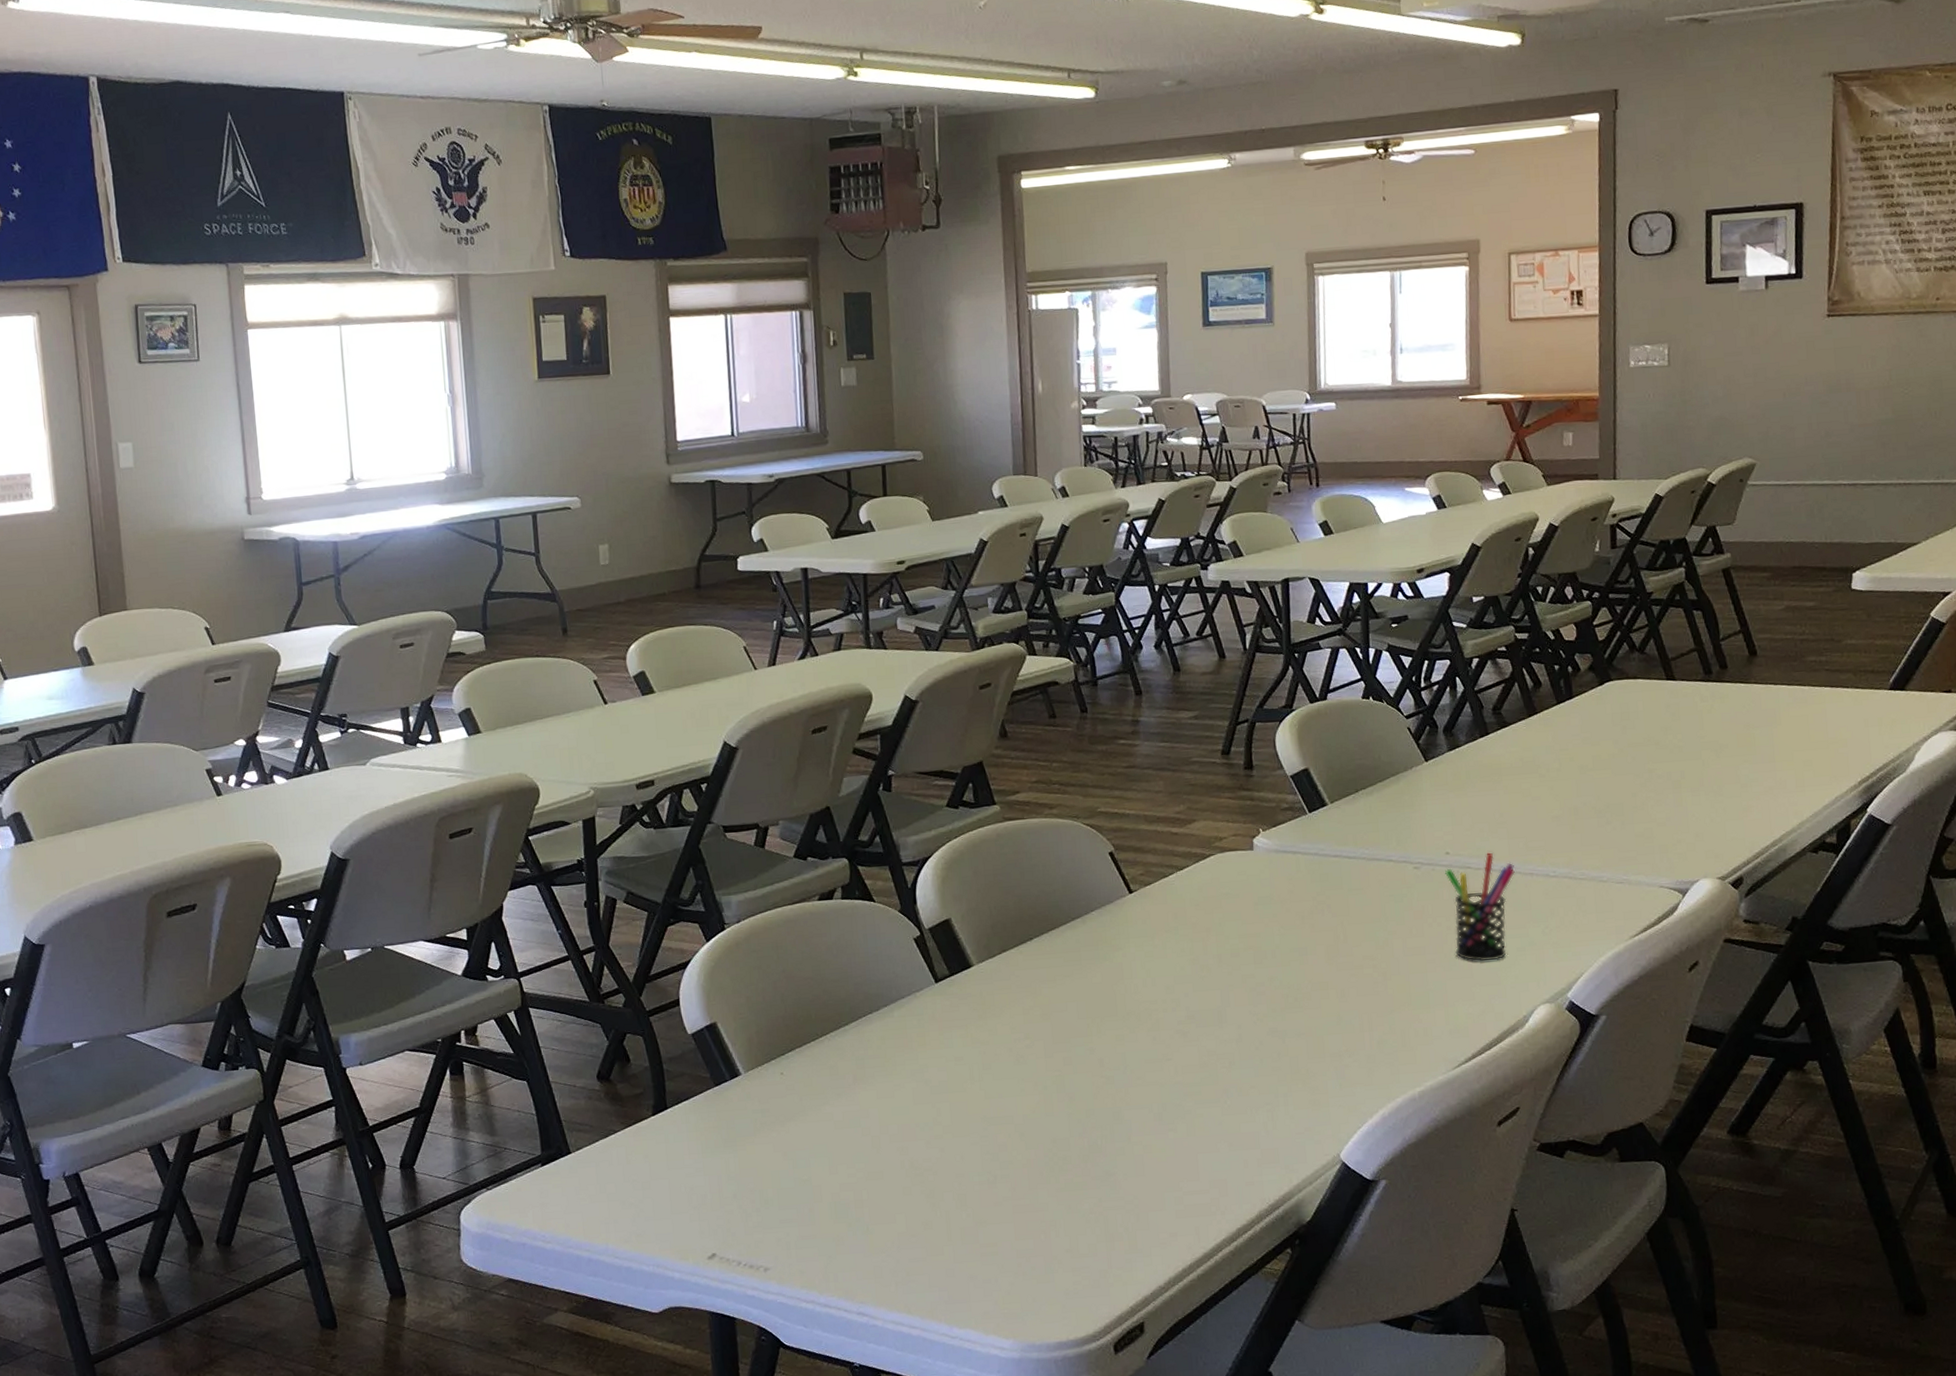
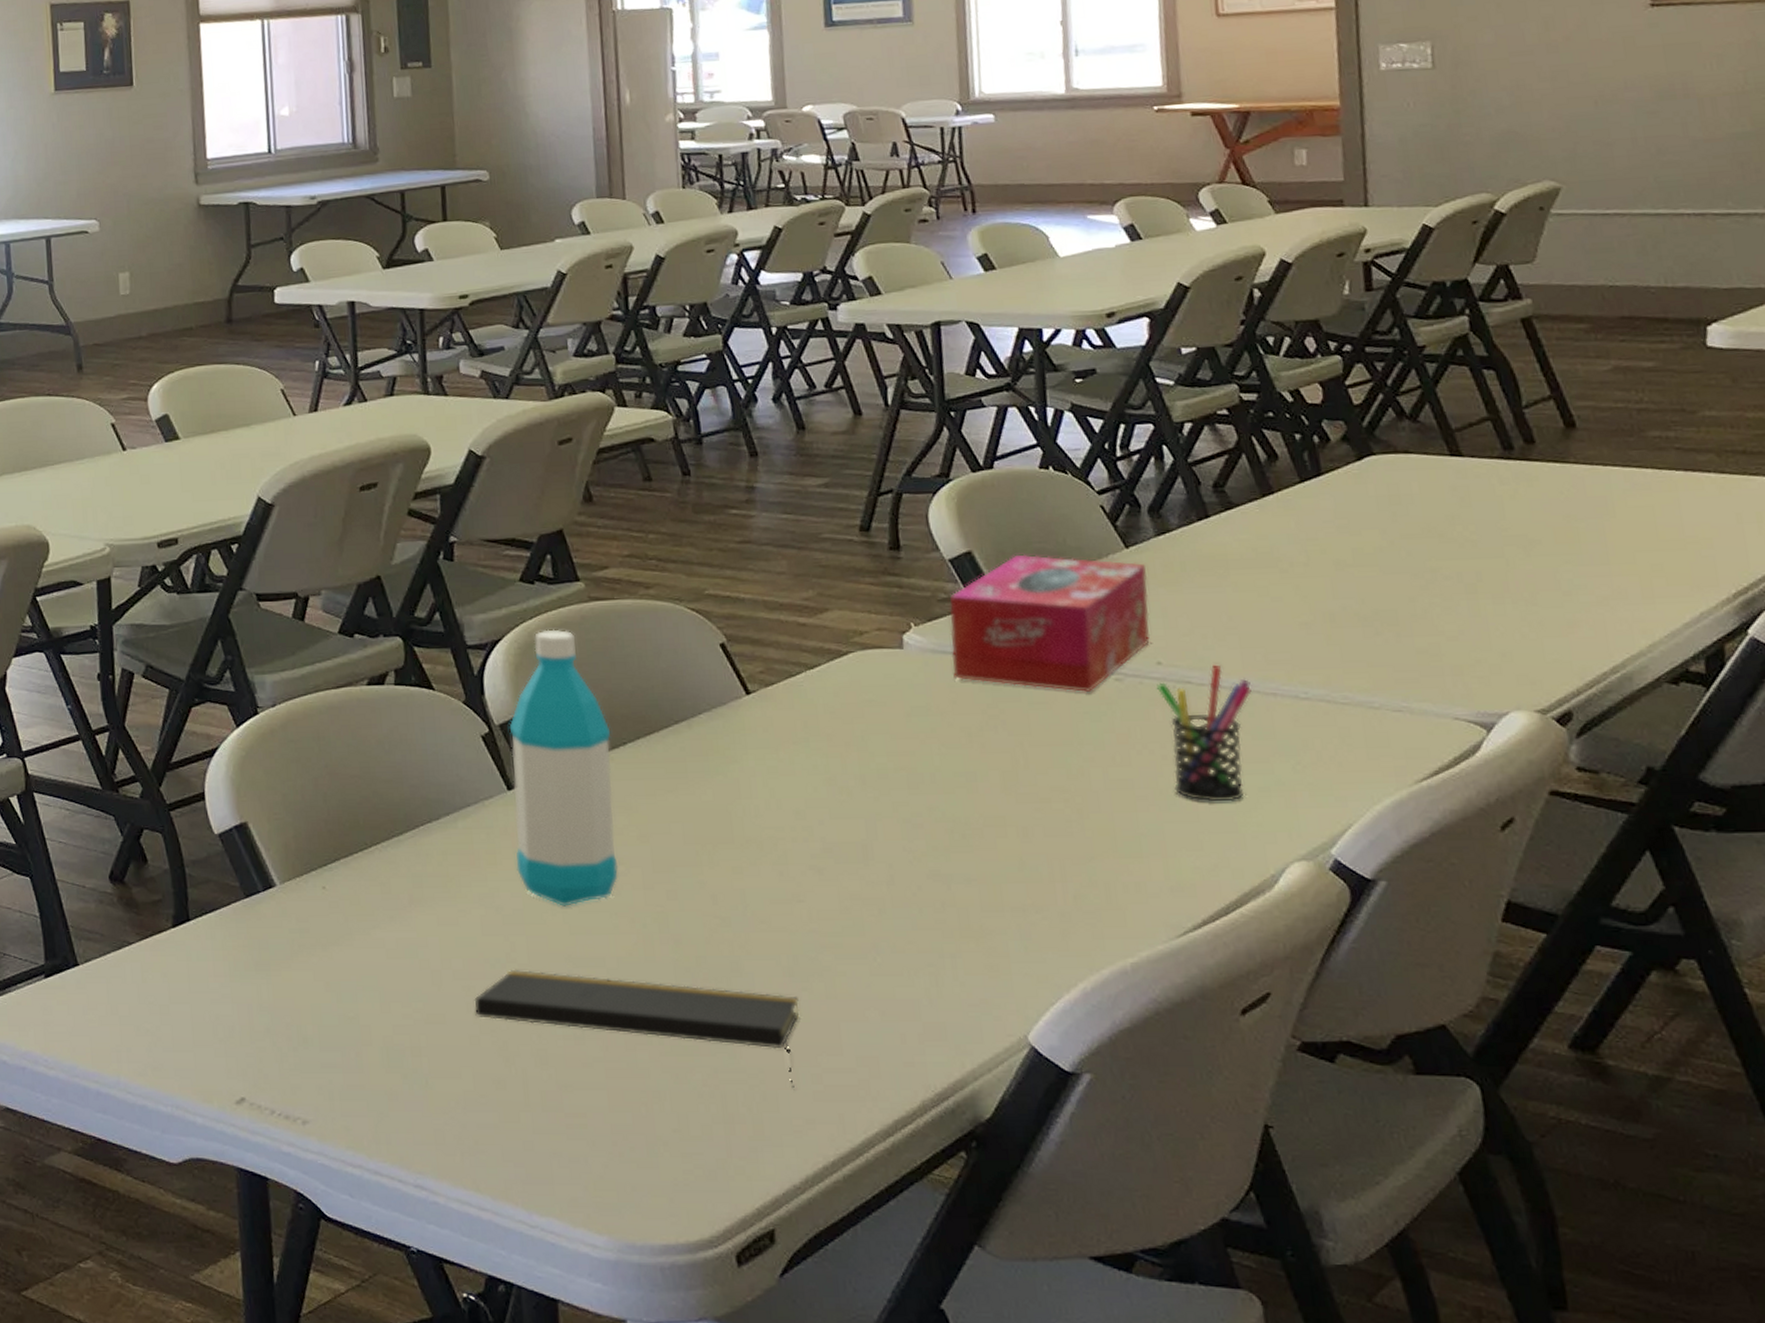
notepad: none [907,1130,1166,1210] -> present [474,969,799,1089]
water bottle: none [936,846,1025,1076] -> present [509,629,619,907]
tissue box: none [1289,769,1442,880] -> present [949,554,1151,693]

